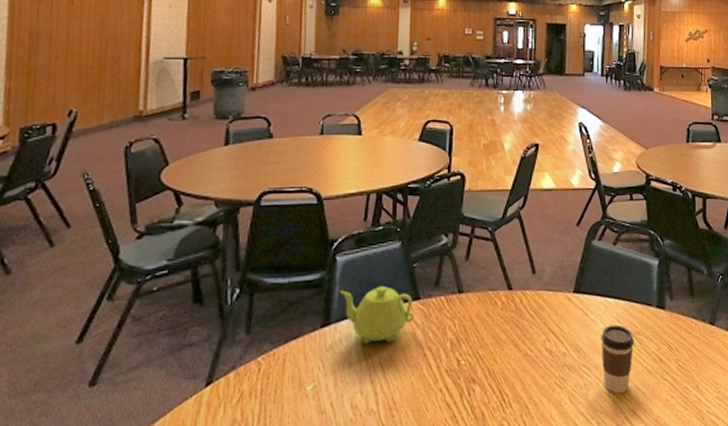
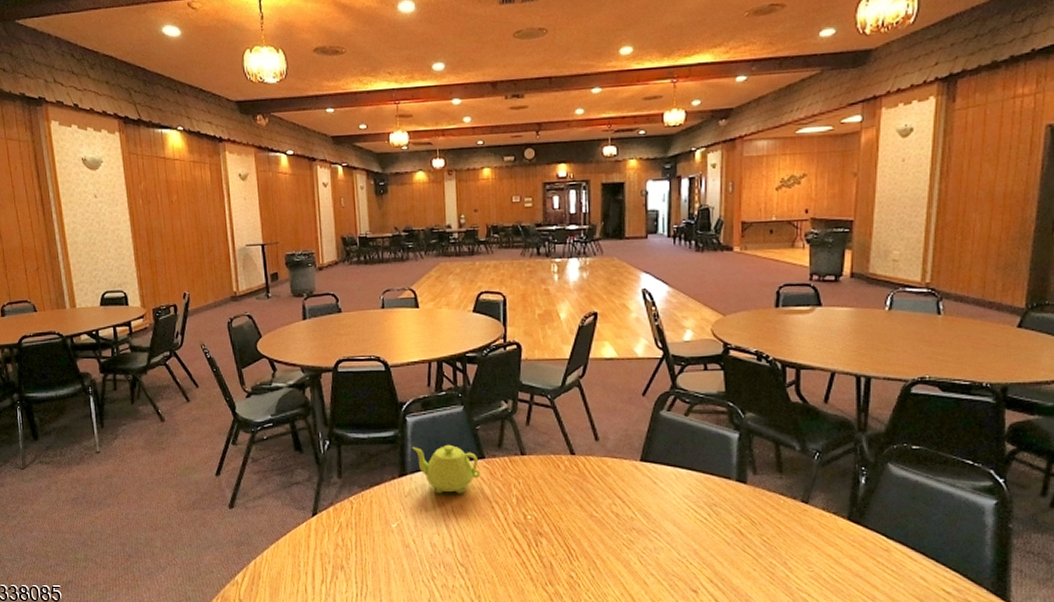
coffee cup: present [601,324,635,394] -> none [672,494,710,561]

